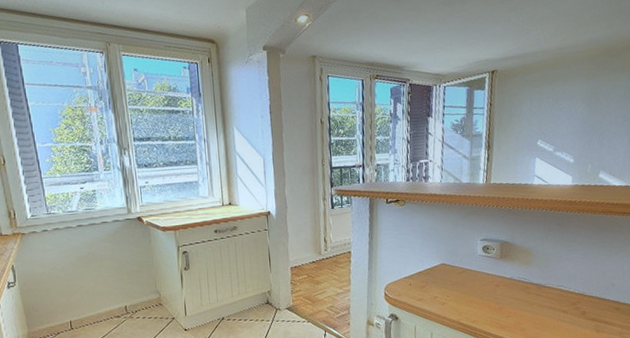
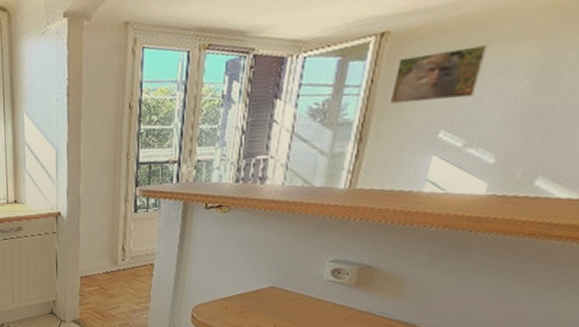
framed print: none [503,81,558,121] -> present [389,44,489,104]

